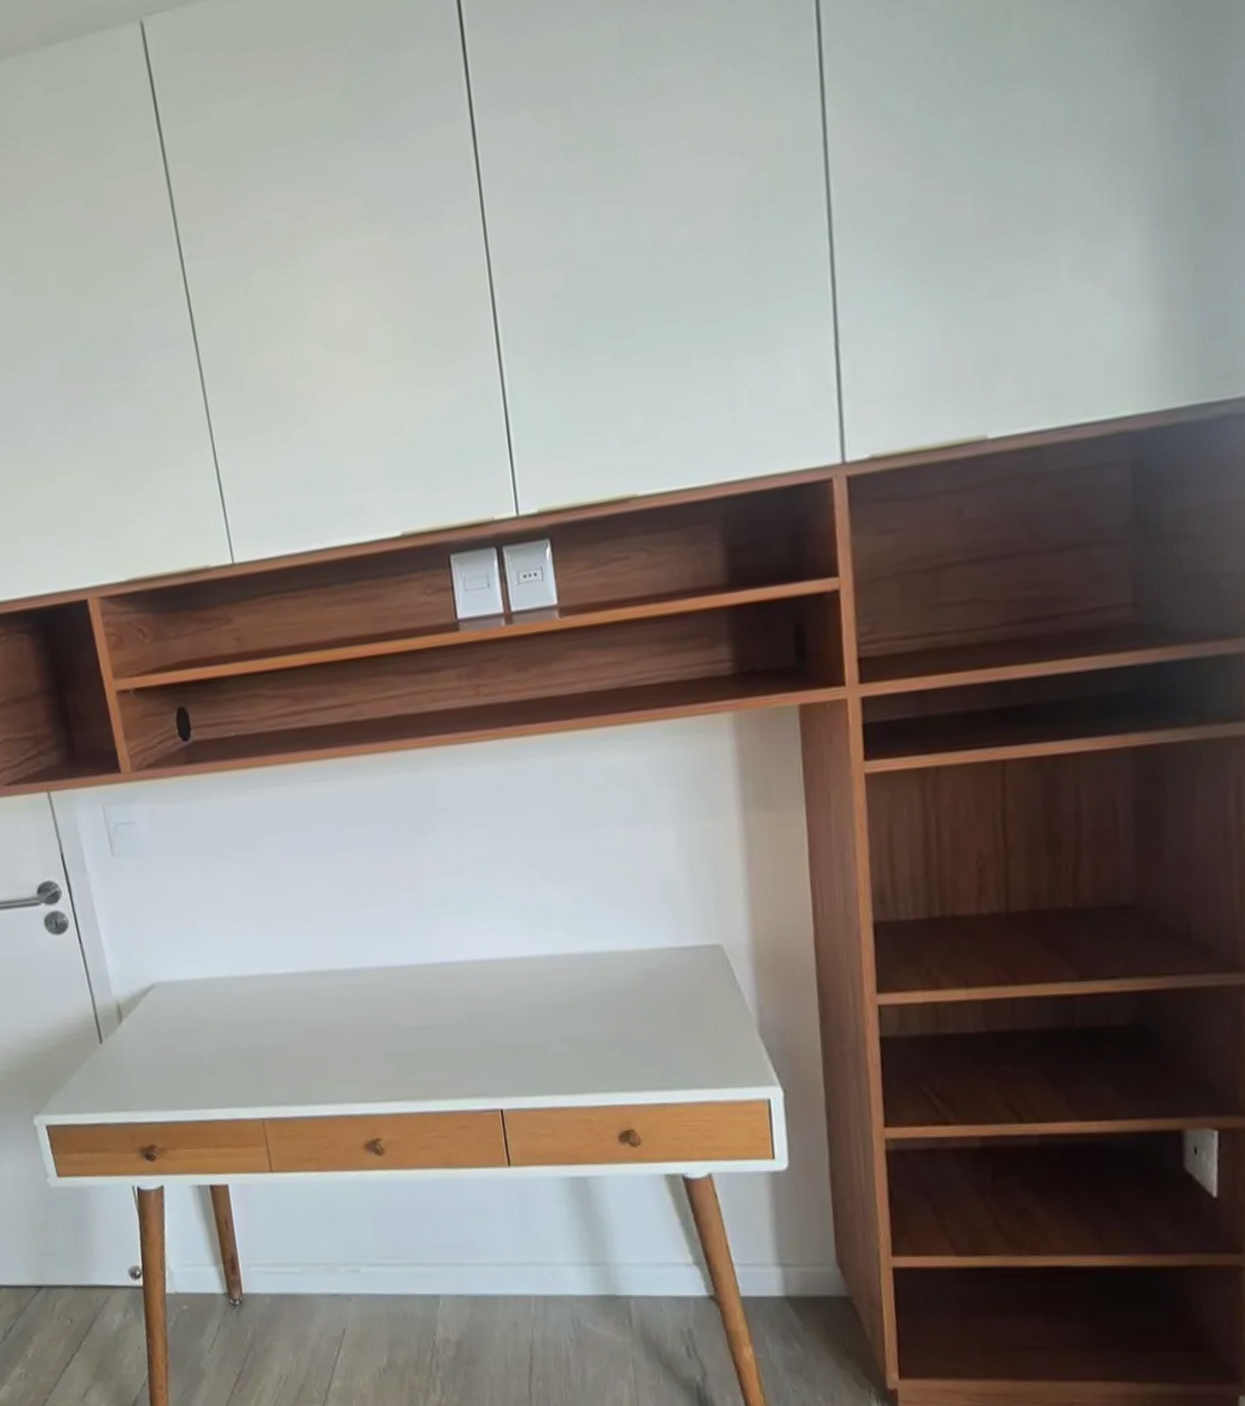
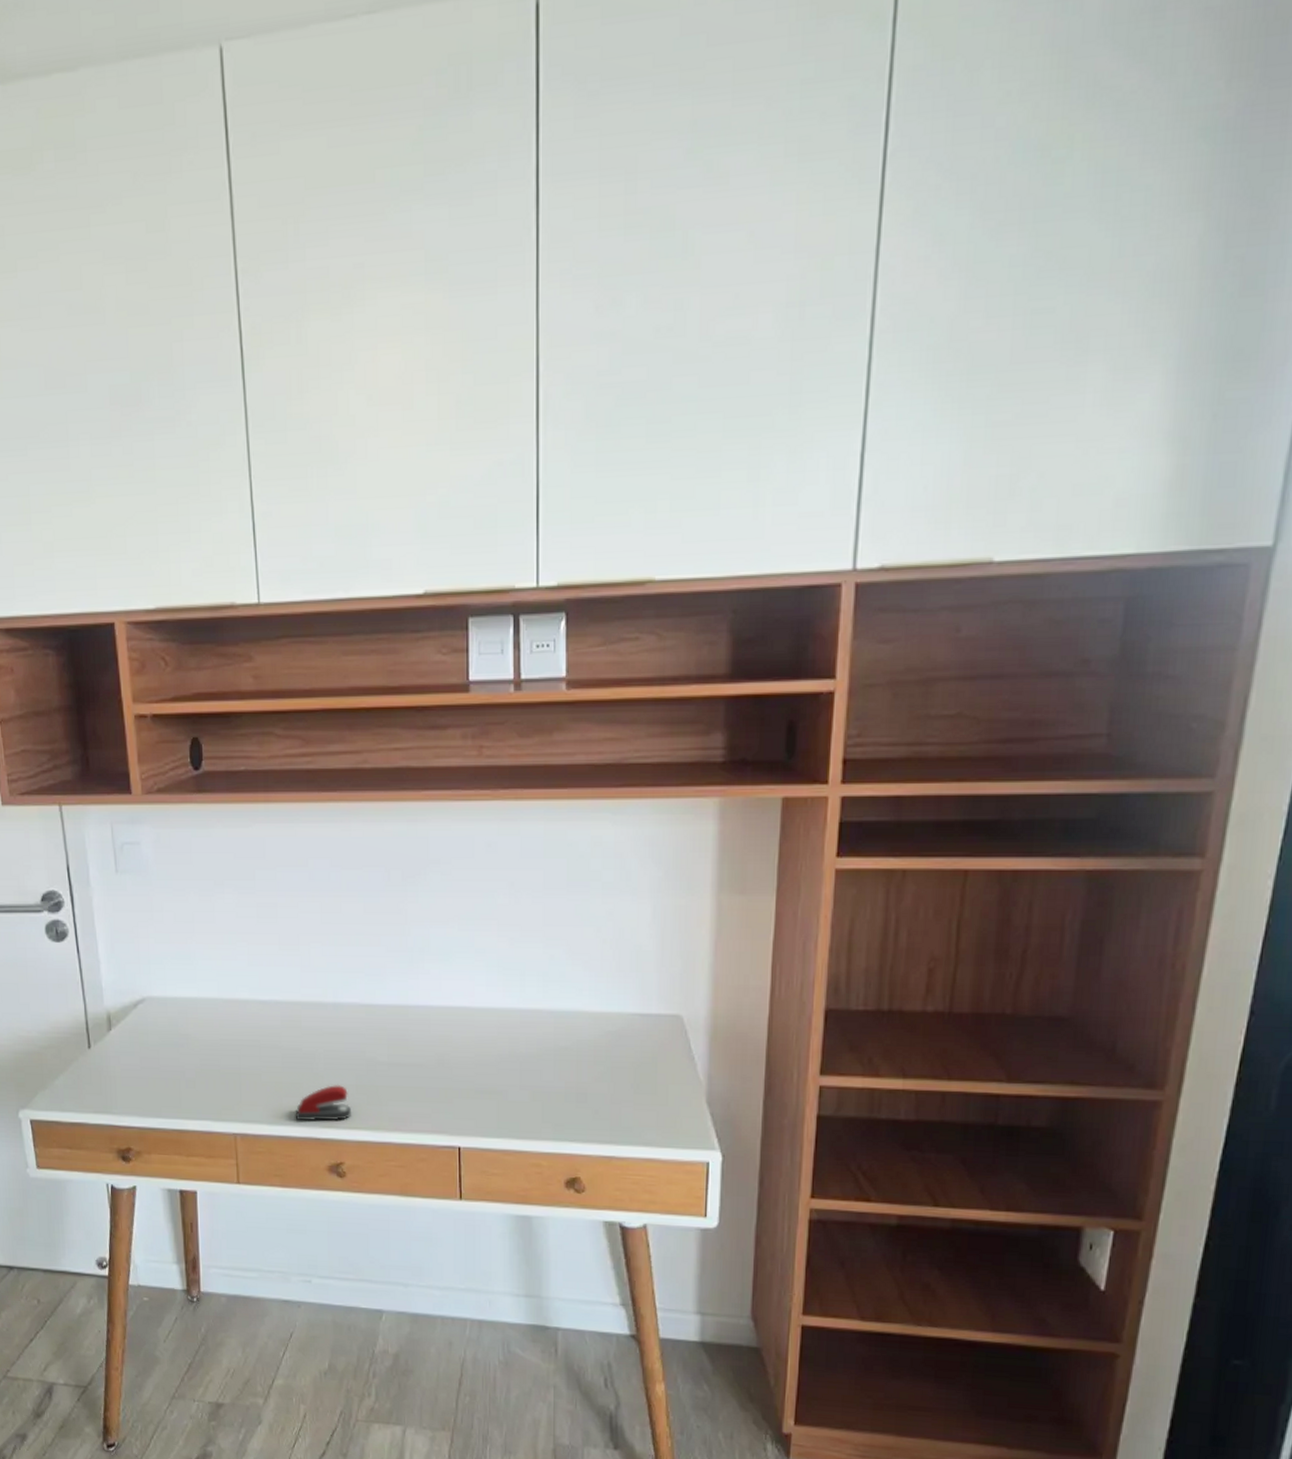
stapler: none [324,1056,383,1099] -> present [295,1085,351,1121]

